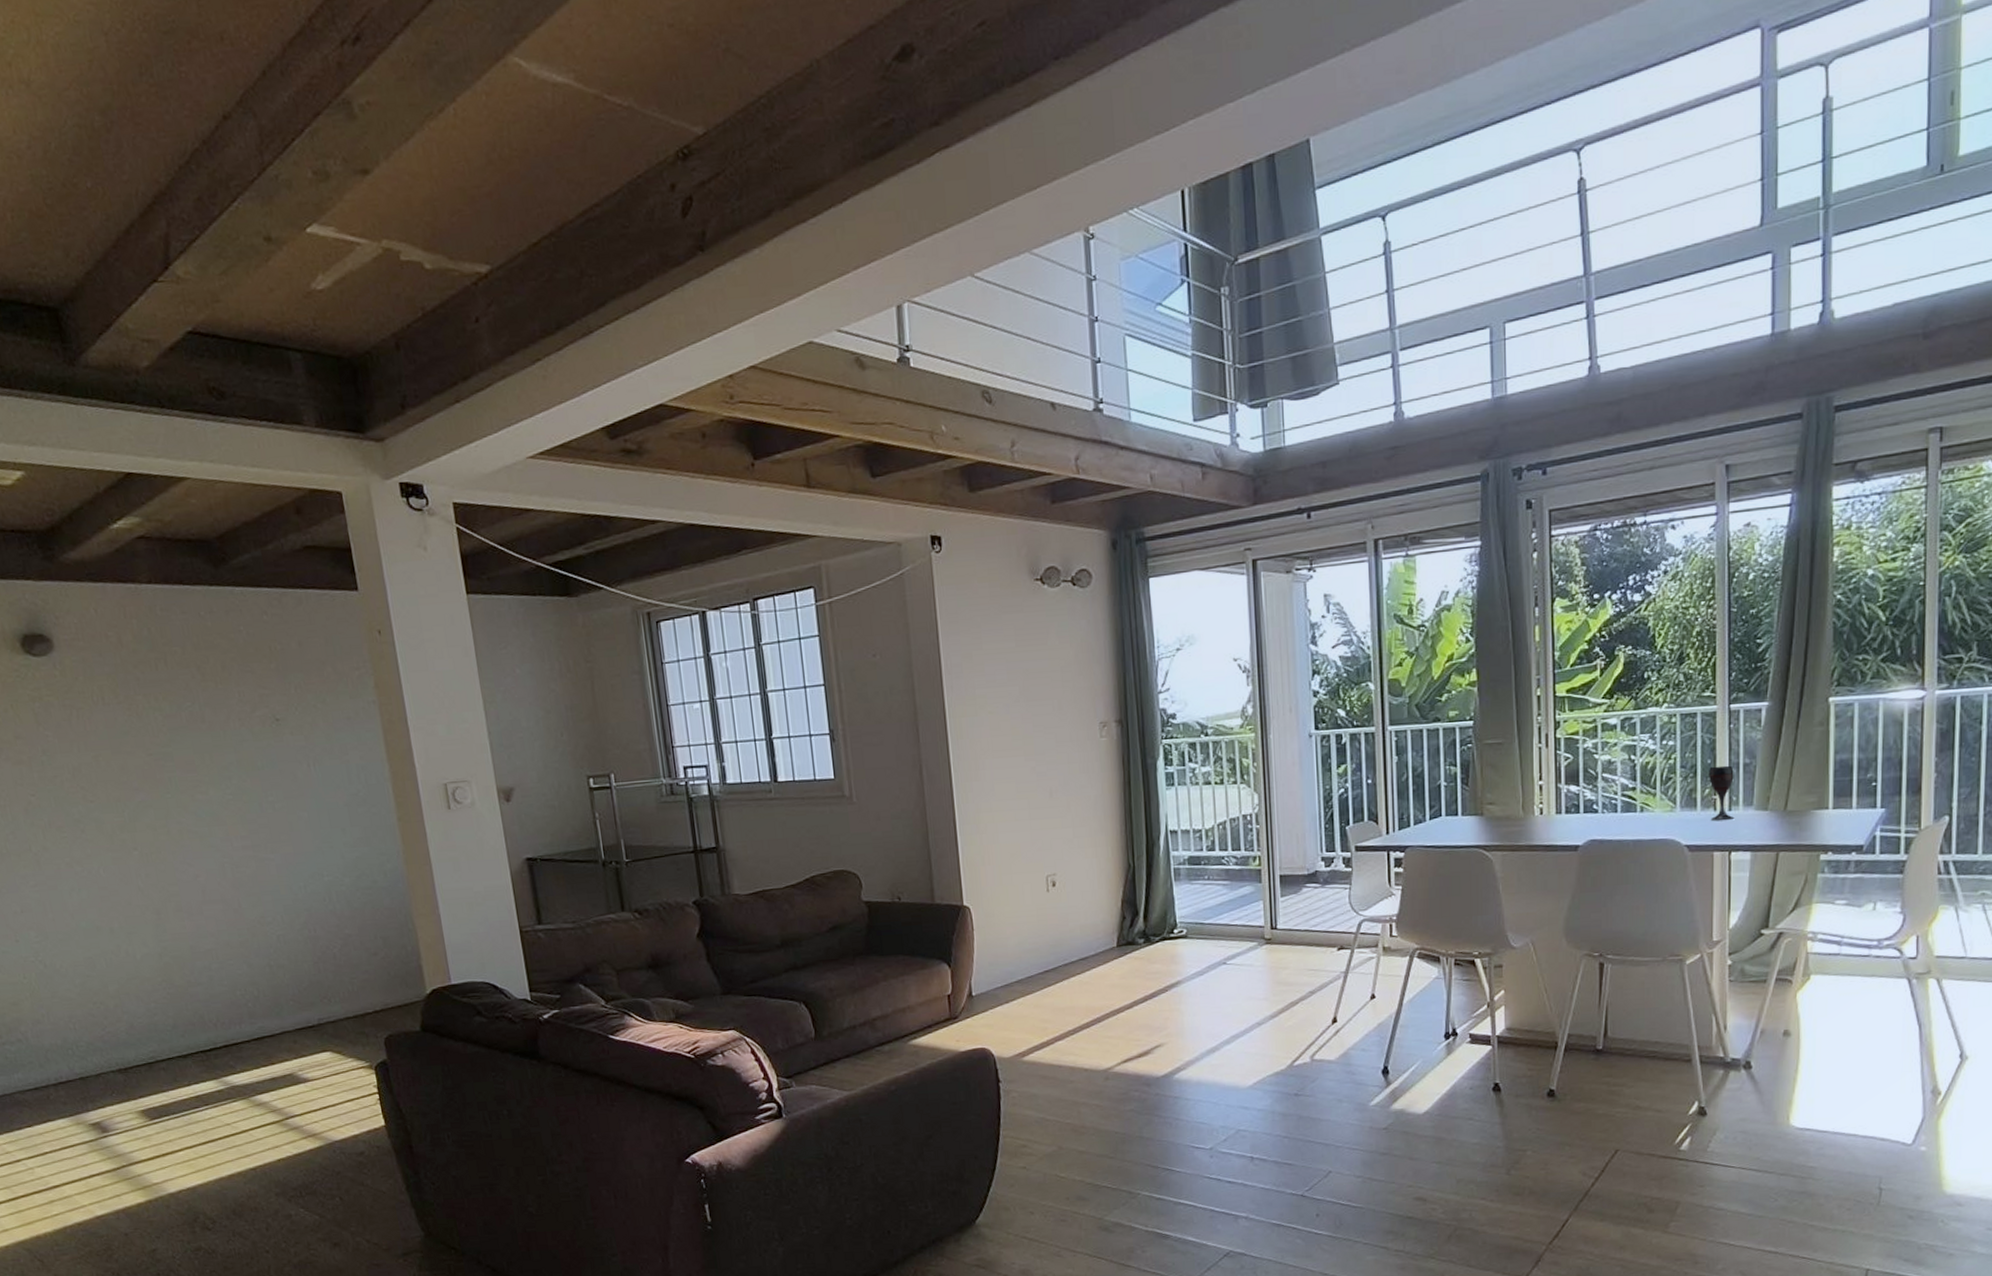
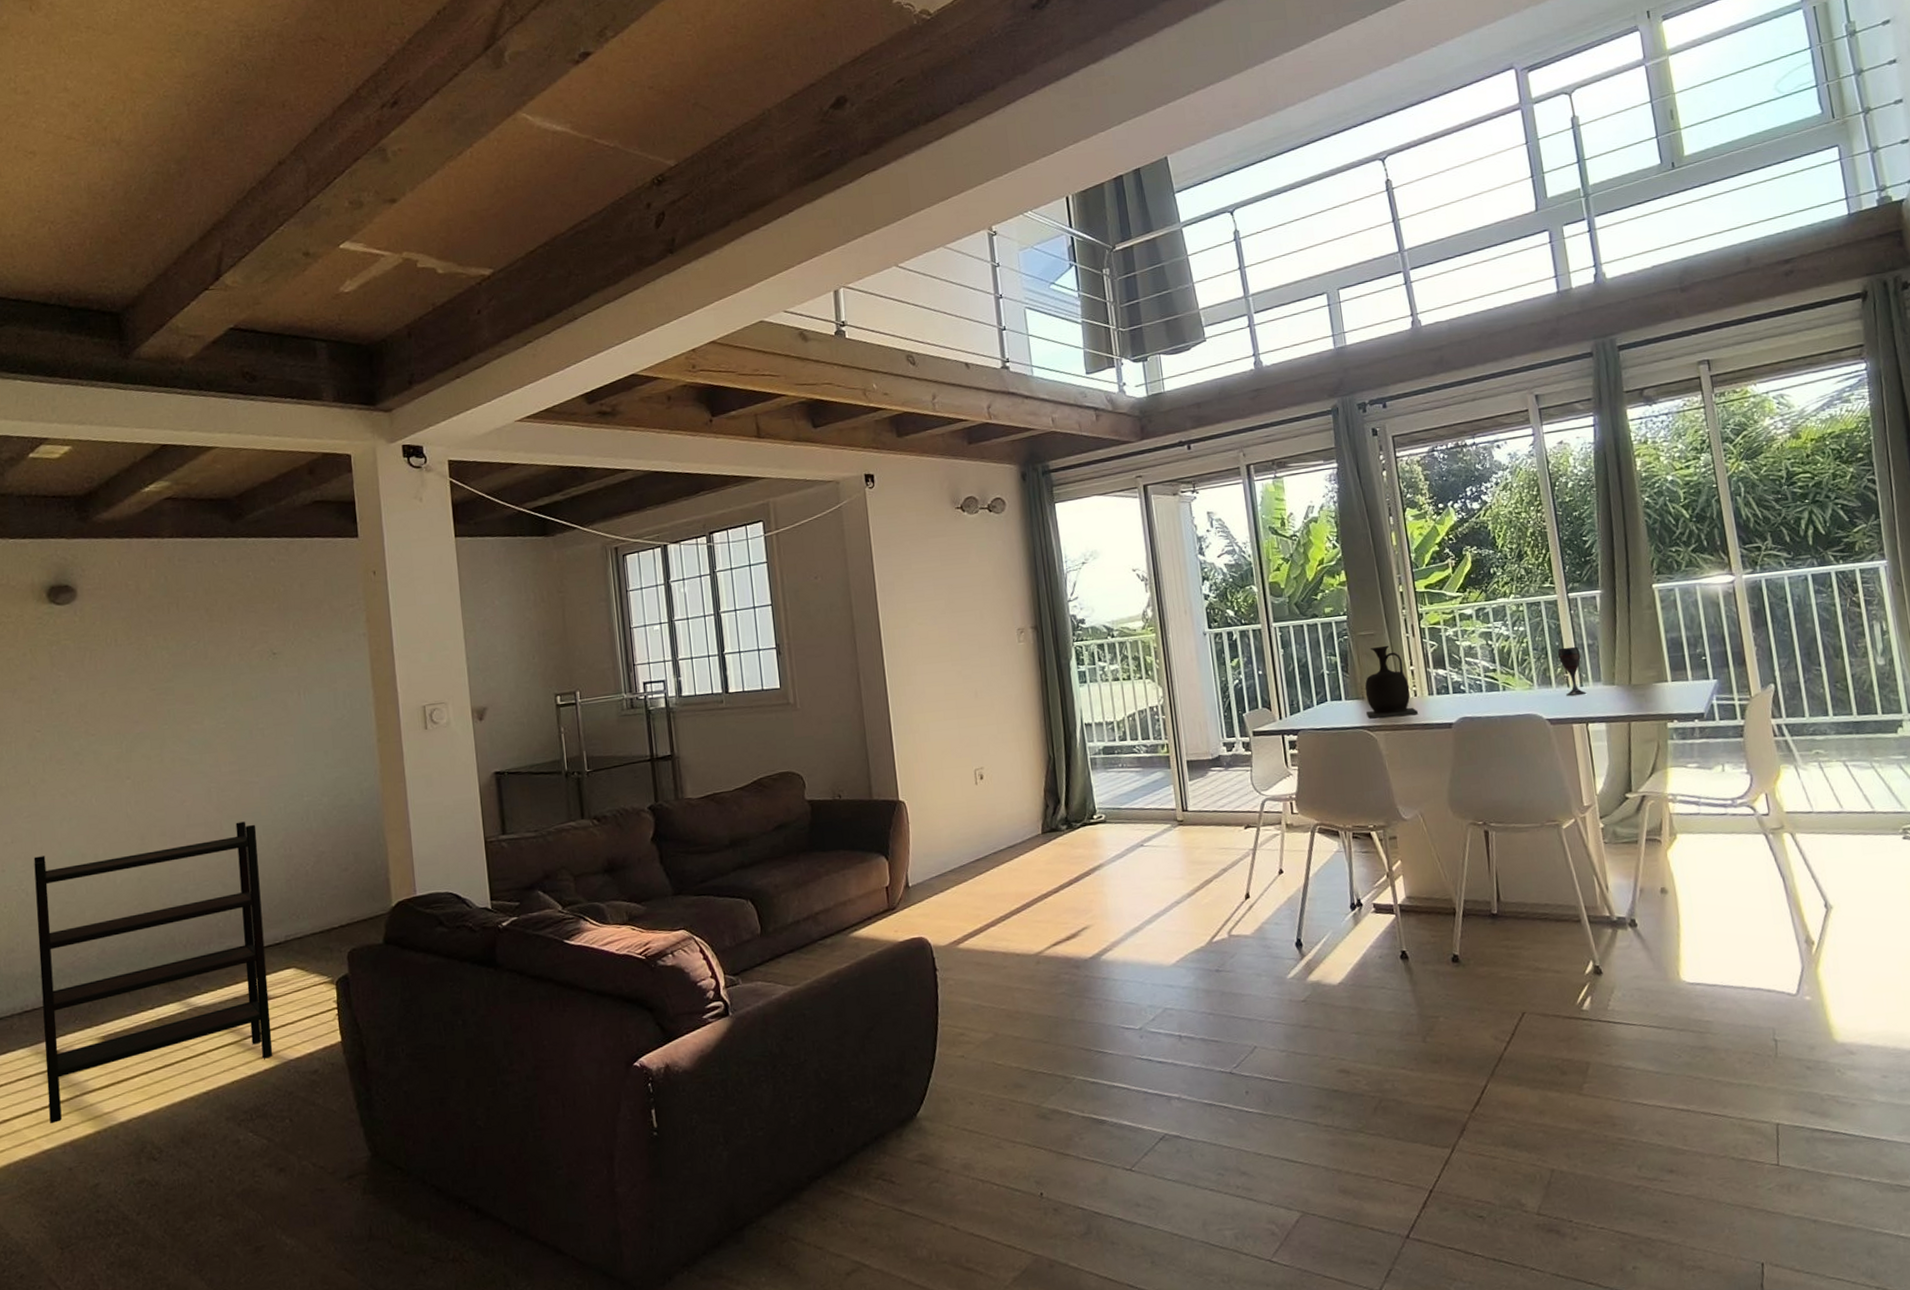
bookshelf: none [47,900,317,1191] -> present [33,821,273,1123]
vase: none [1484,756,1541,837] -> present [1365,645,1418,719]

